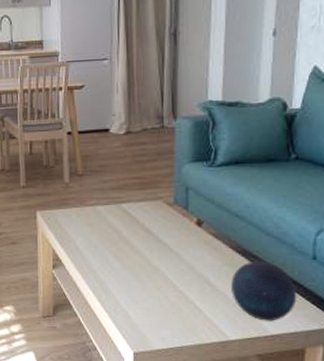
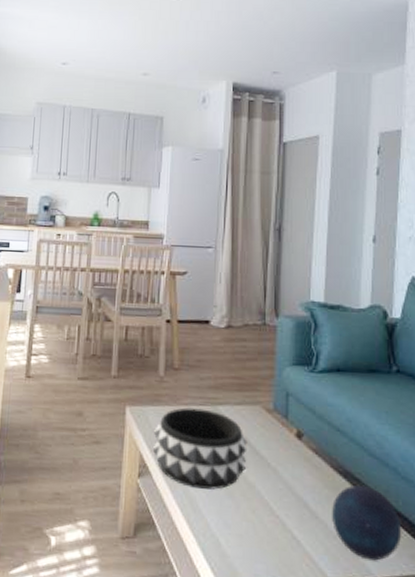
decorative bowl: none [63,208,151,274] -> present [152,407,248,490]

